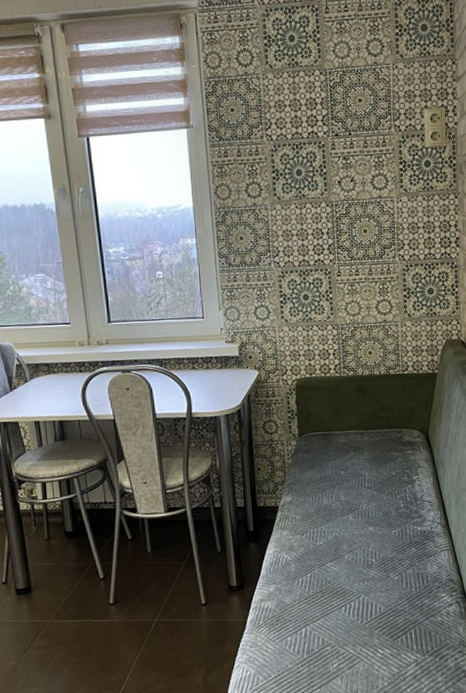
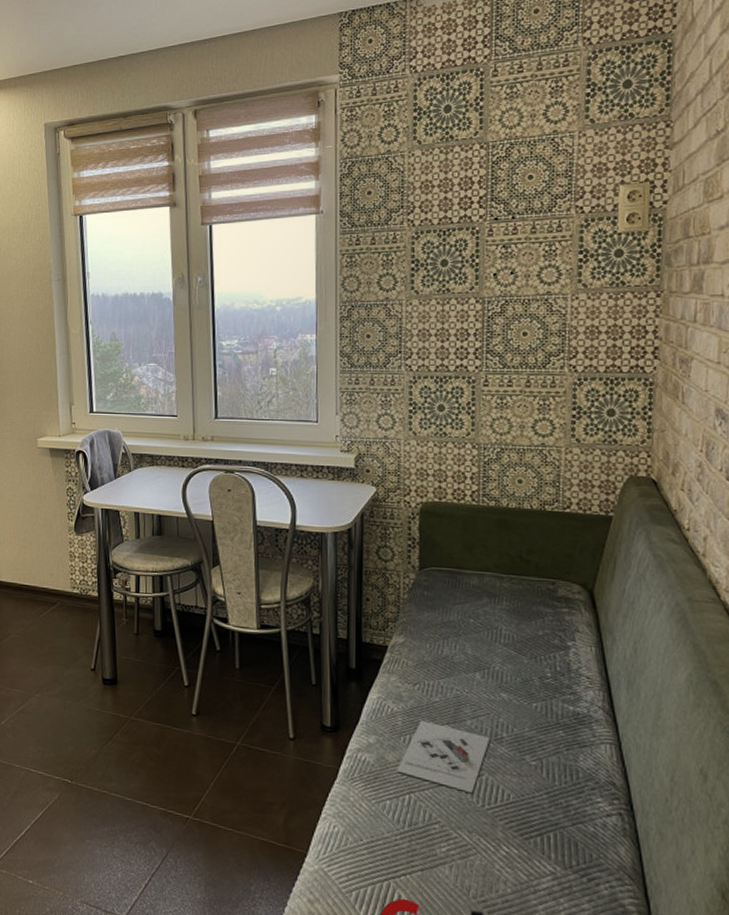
architectural model: none [294,563,364,614] -> present [396,721,491,794]

